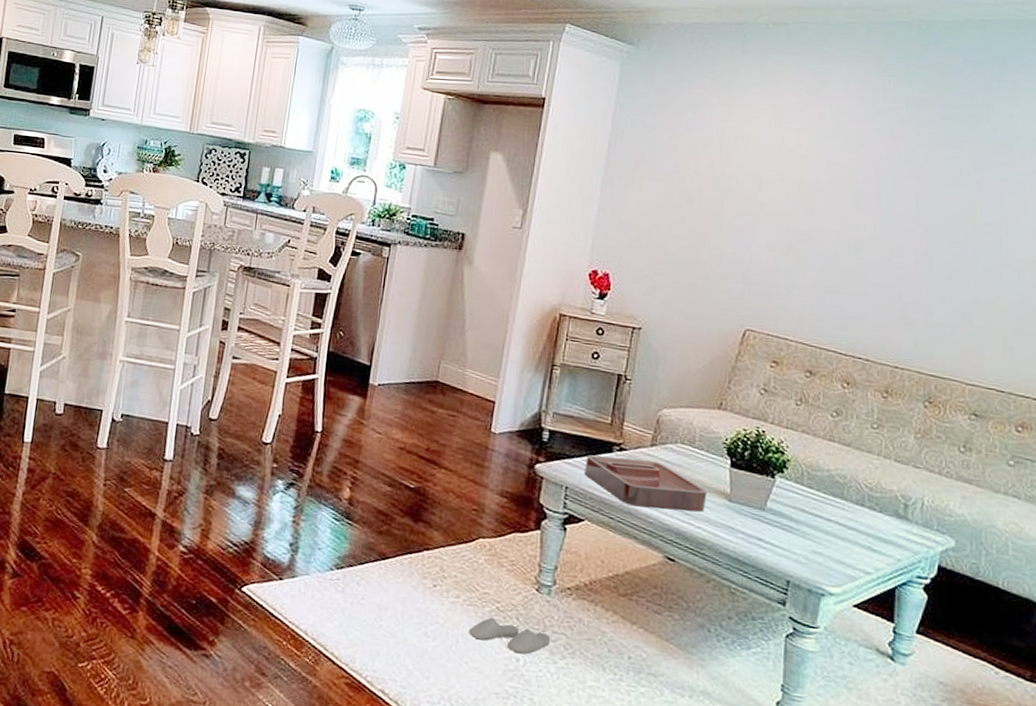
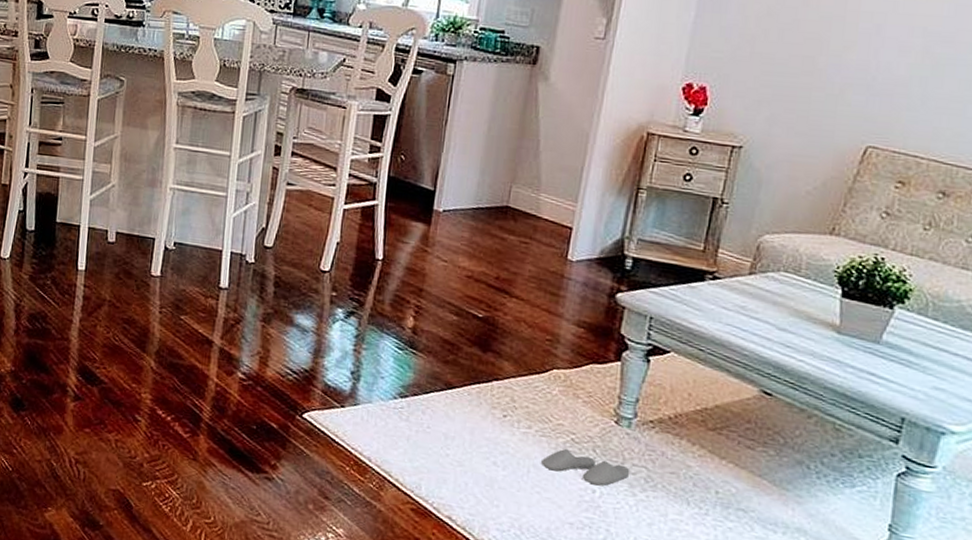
decorative tray: present [585,455,707,512] -> none [672,283,813,345]

